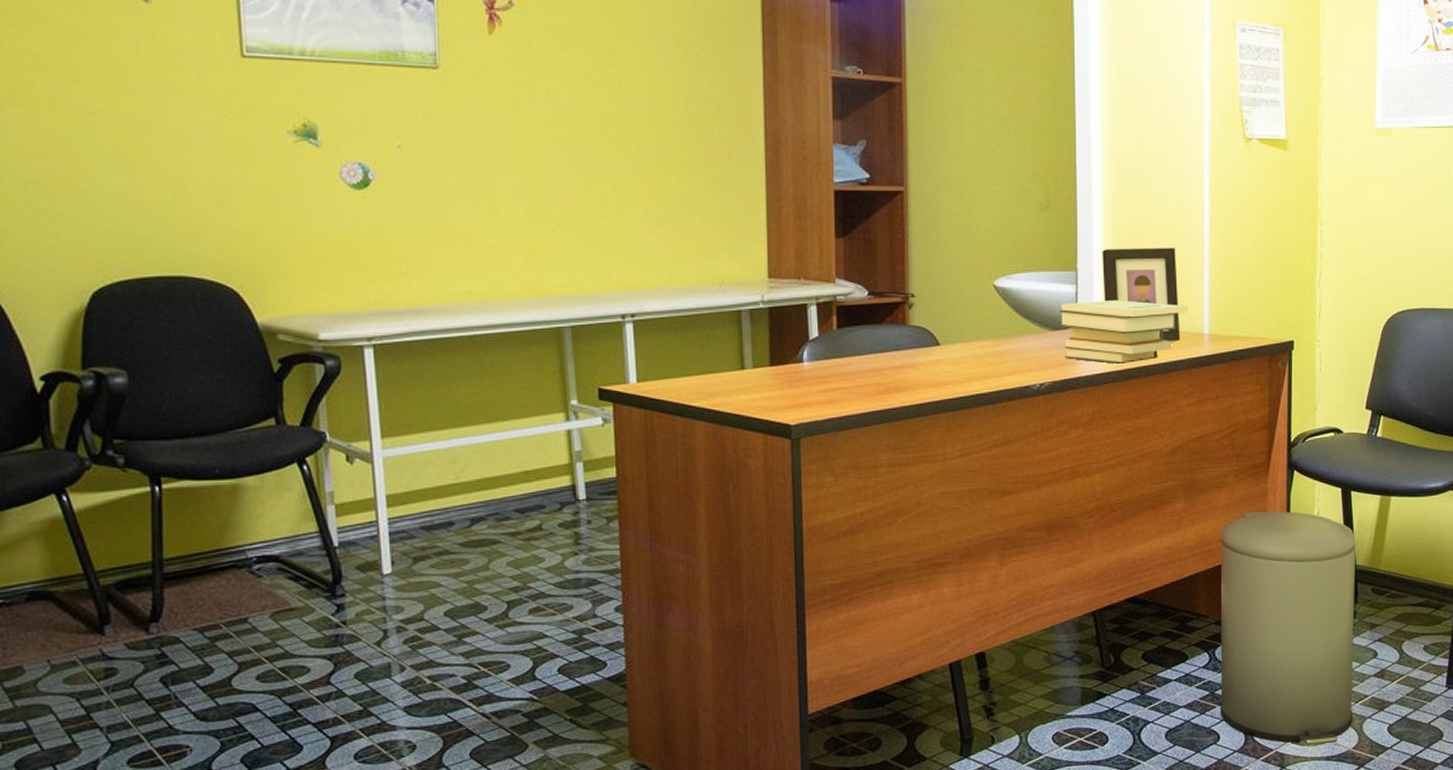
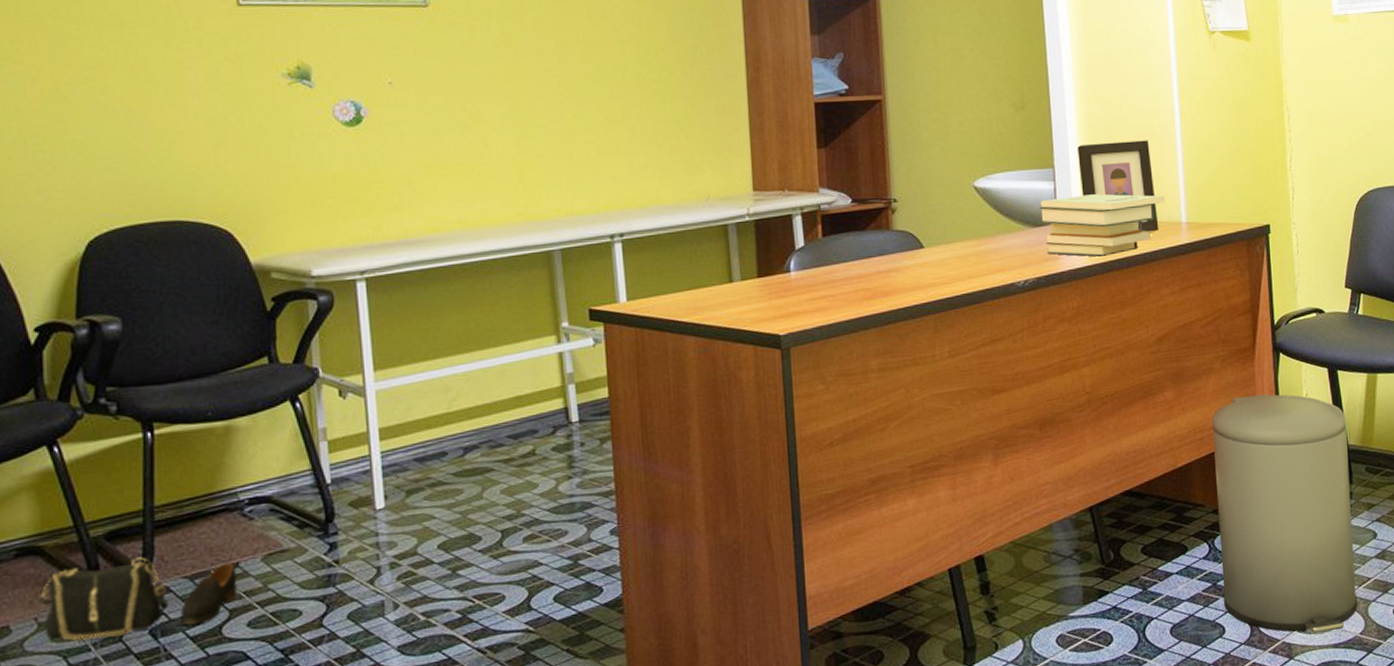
handbag: none [49,607,178,684] -> present [37,557,168,641]
shoe: none [191,617,247,676] -> present [181,562,238,625]

